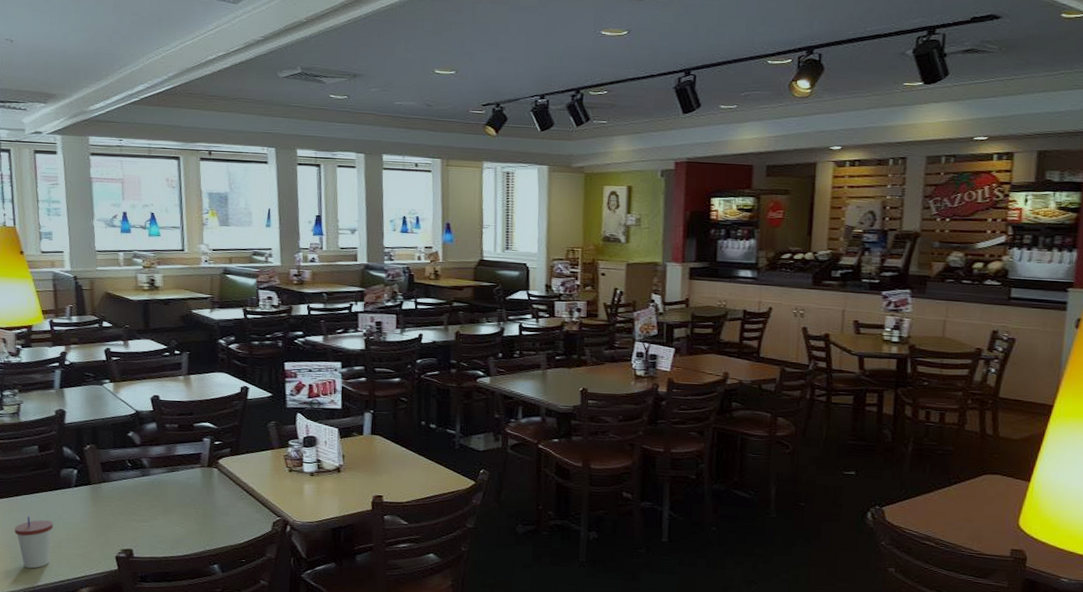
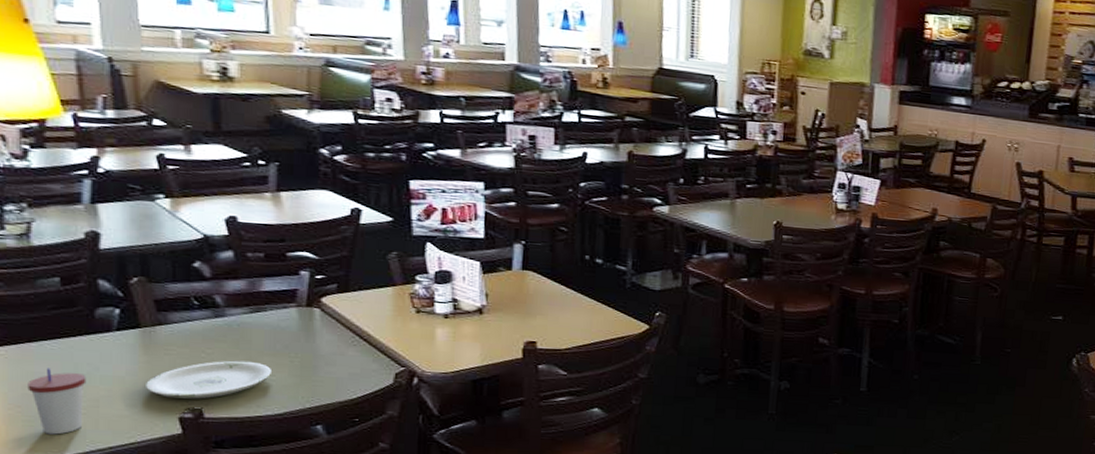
plate: none [94,511,183,542] -> present [146,360,273,399]

